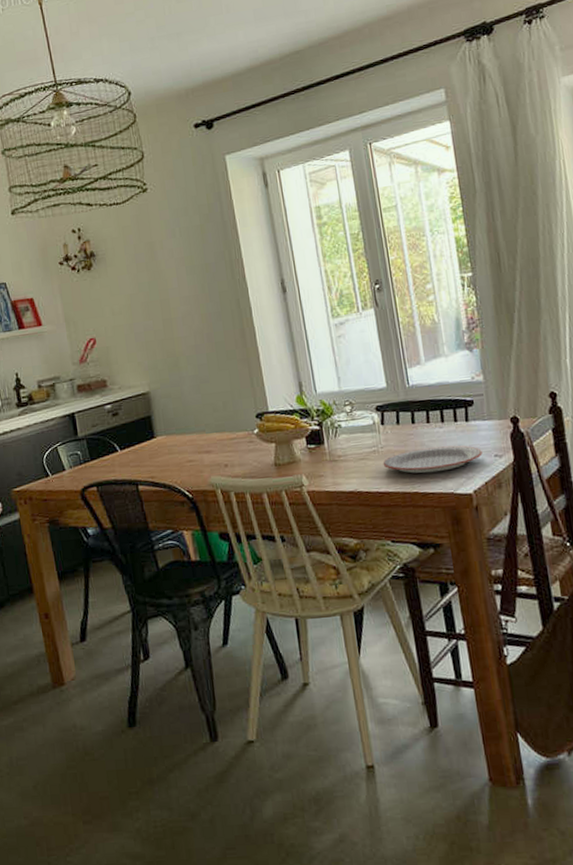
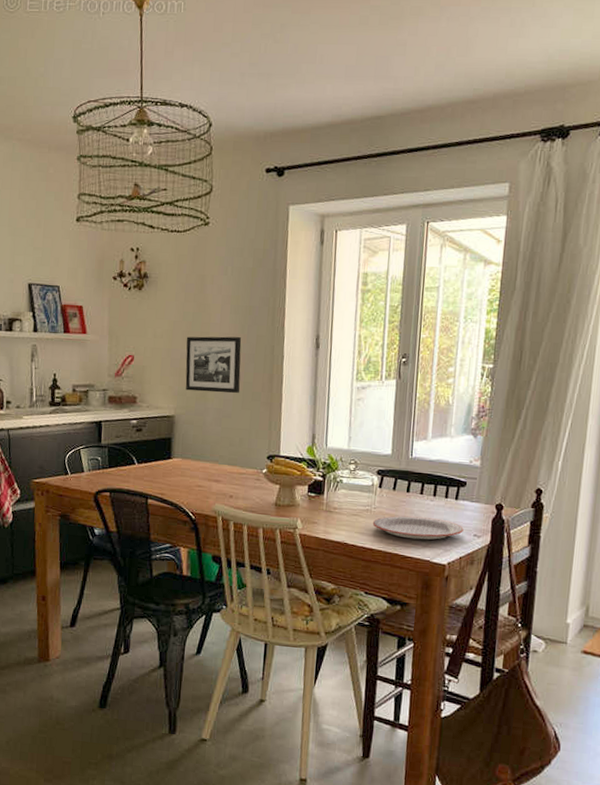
picture frame: none [146,297,213,363] -> present [185,336,242,394]

